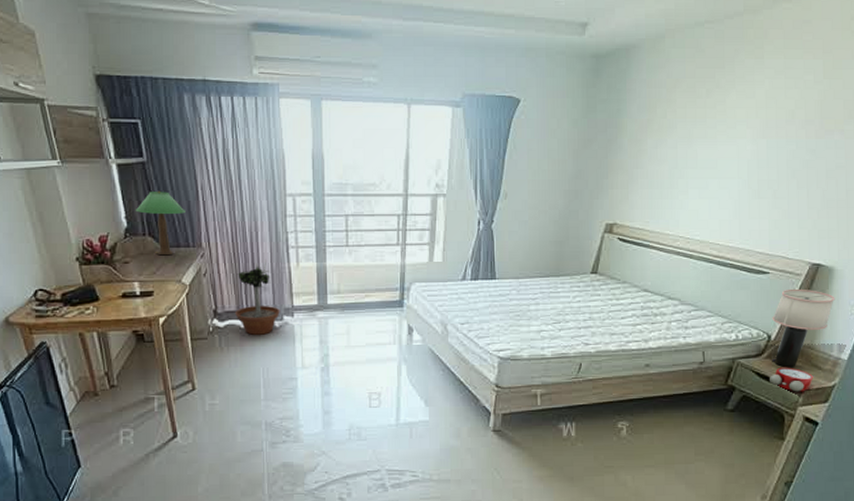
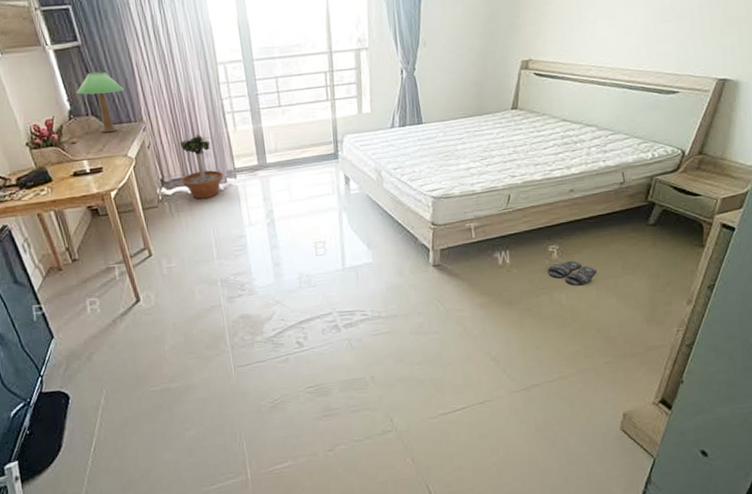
slippers: none [615,441,667,468] -> present [548,261,597,286]
alarm clock: present [768,367,815,392] -> none [686,179,729,202]
table lamp: present [772,288,835,368] -> none [684,104,743,180]

